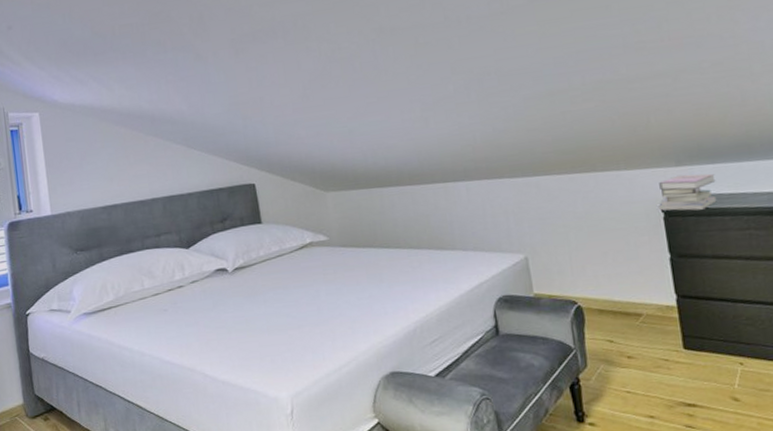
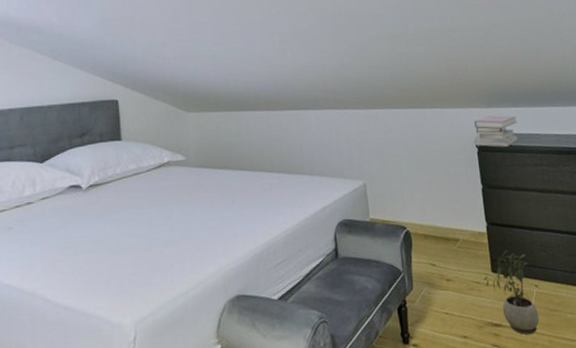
potted plant: none [673,325,746,416] -> present [483,250,540,335]

